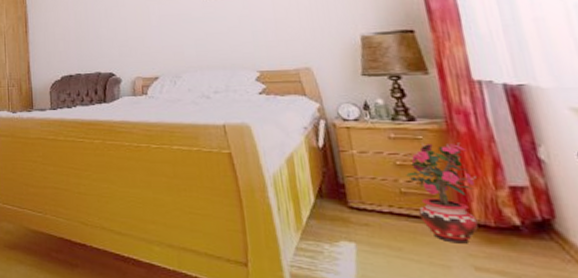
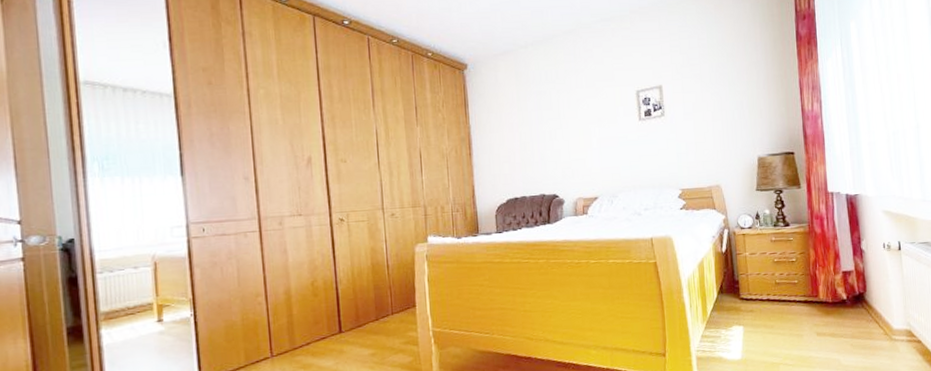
potted flower: present [406,142,478,244] -> none [780,241,824,318]

